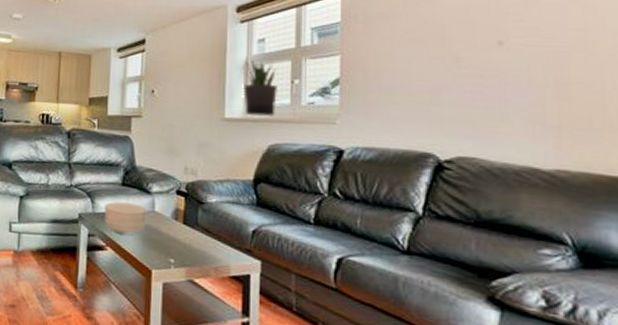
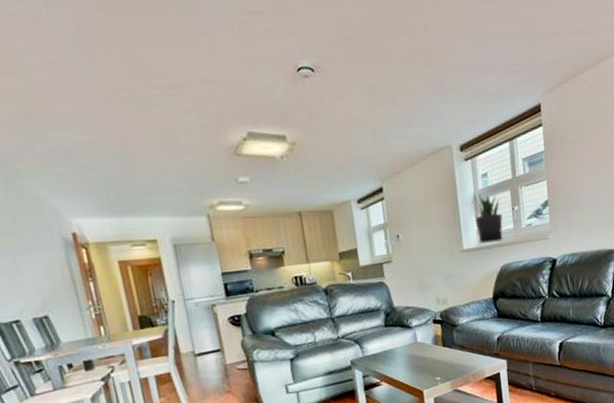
bowl: present [104,202,147,236] -> none [373,339,412,369]

